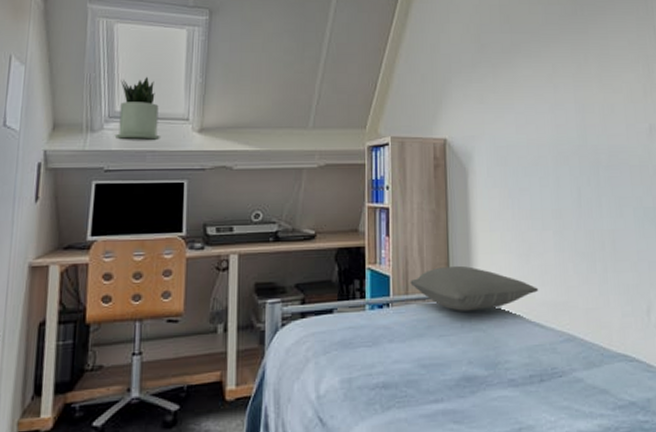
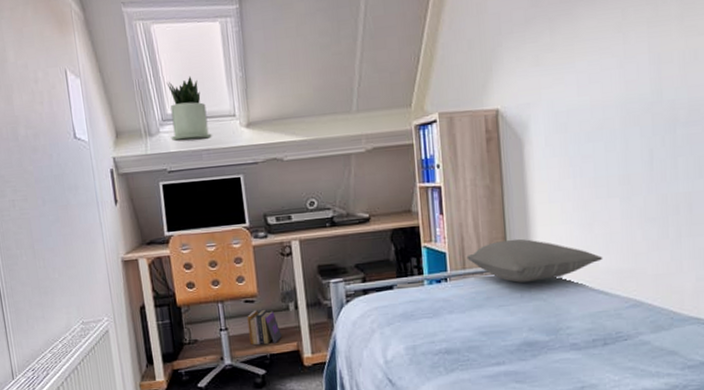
books: none [166,330,204,375] -> present [247,309,281,346]

